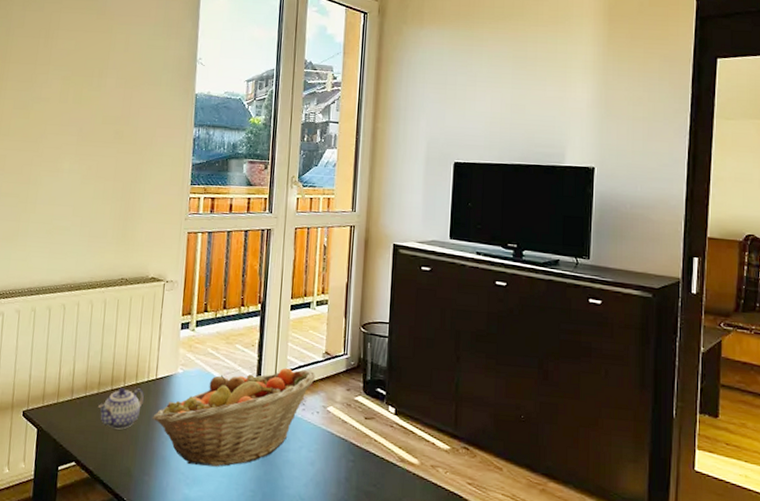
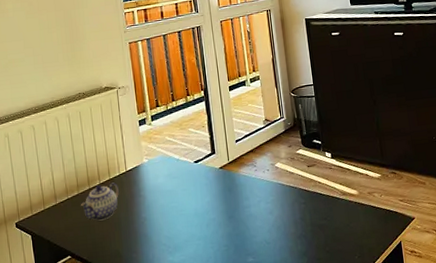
fruit basket: present [152,367,315,467] -> none [129,136,261,236]

